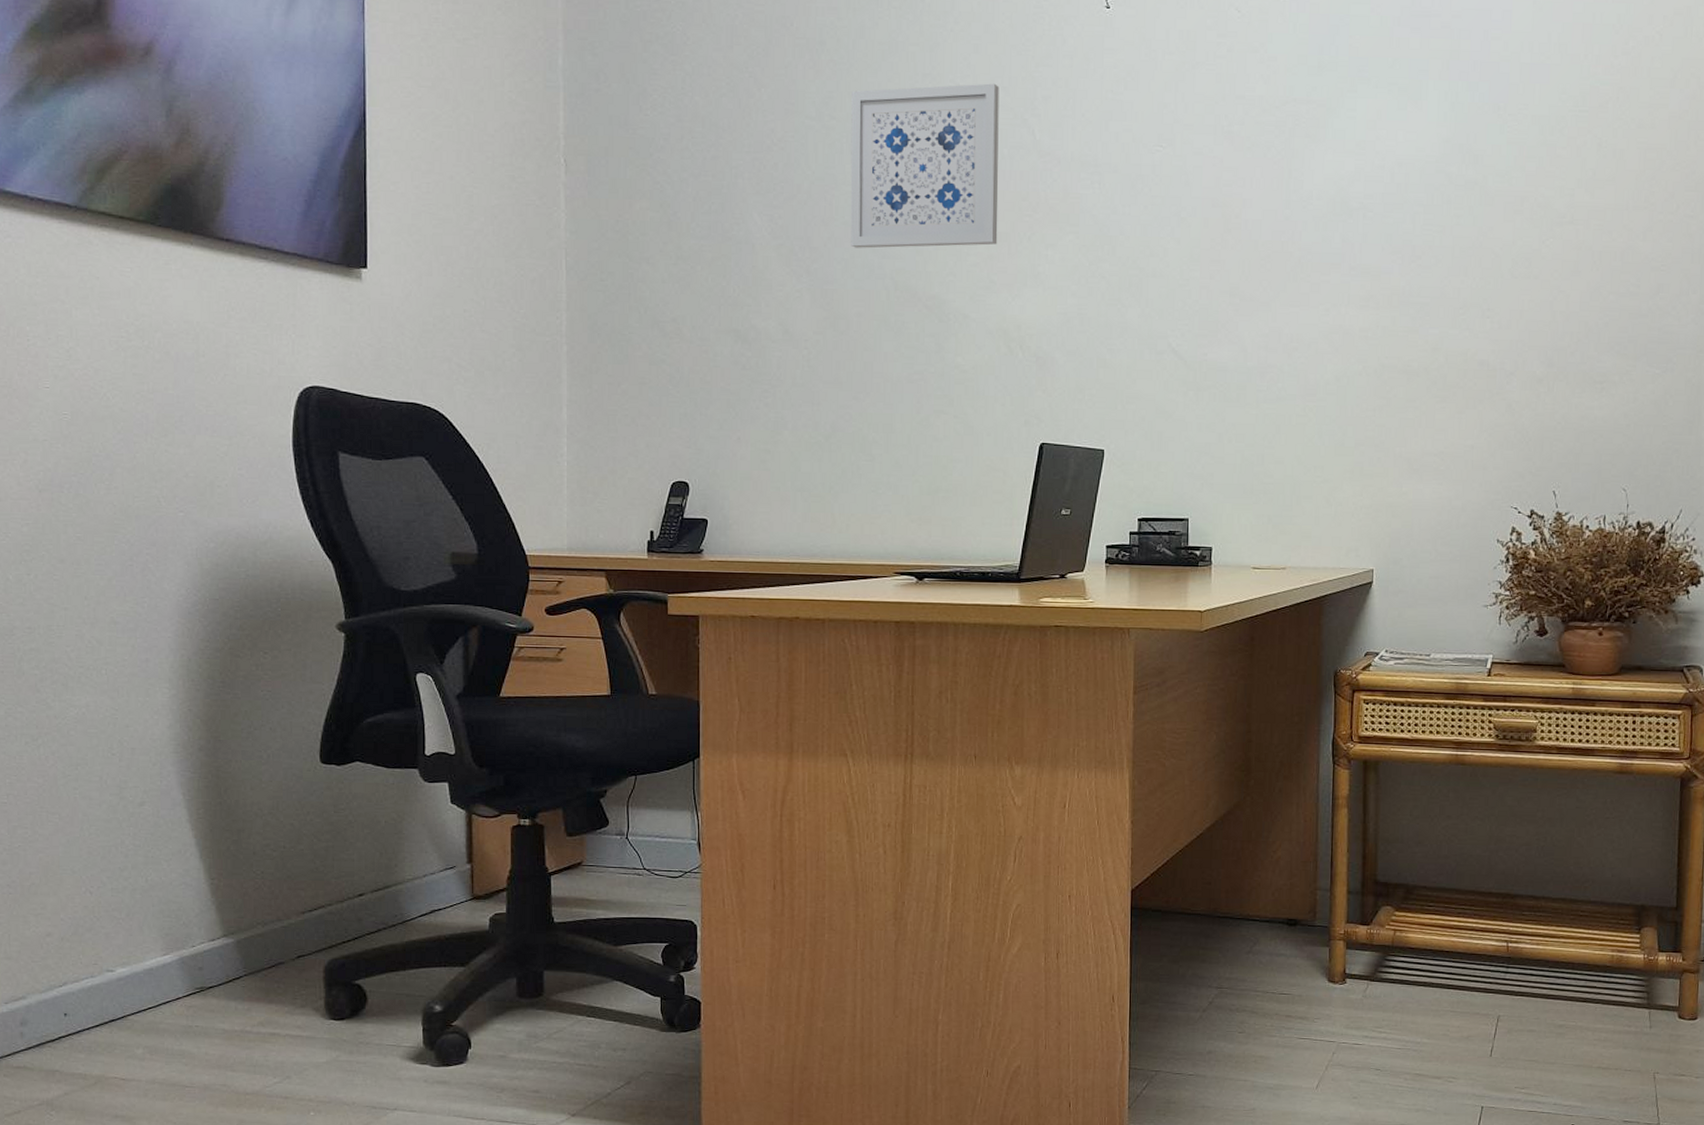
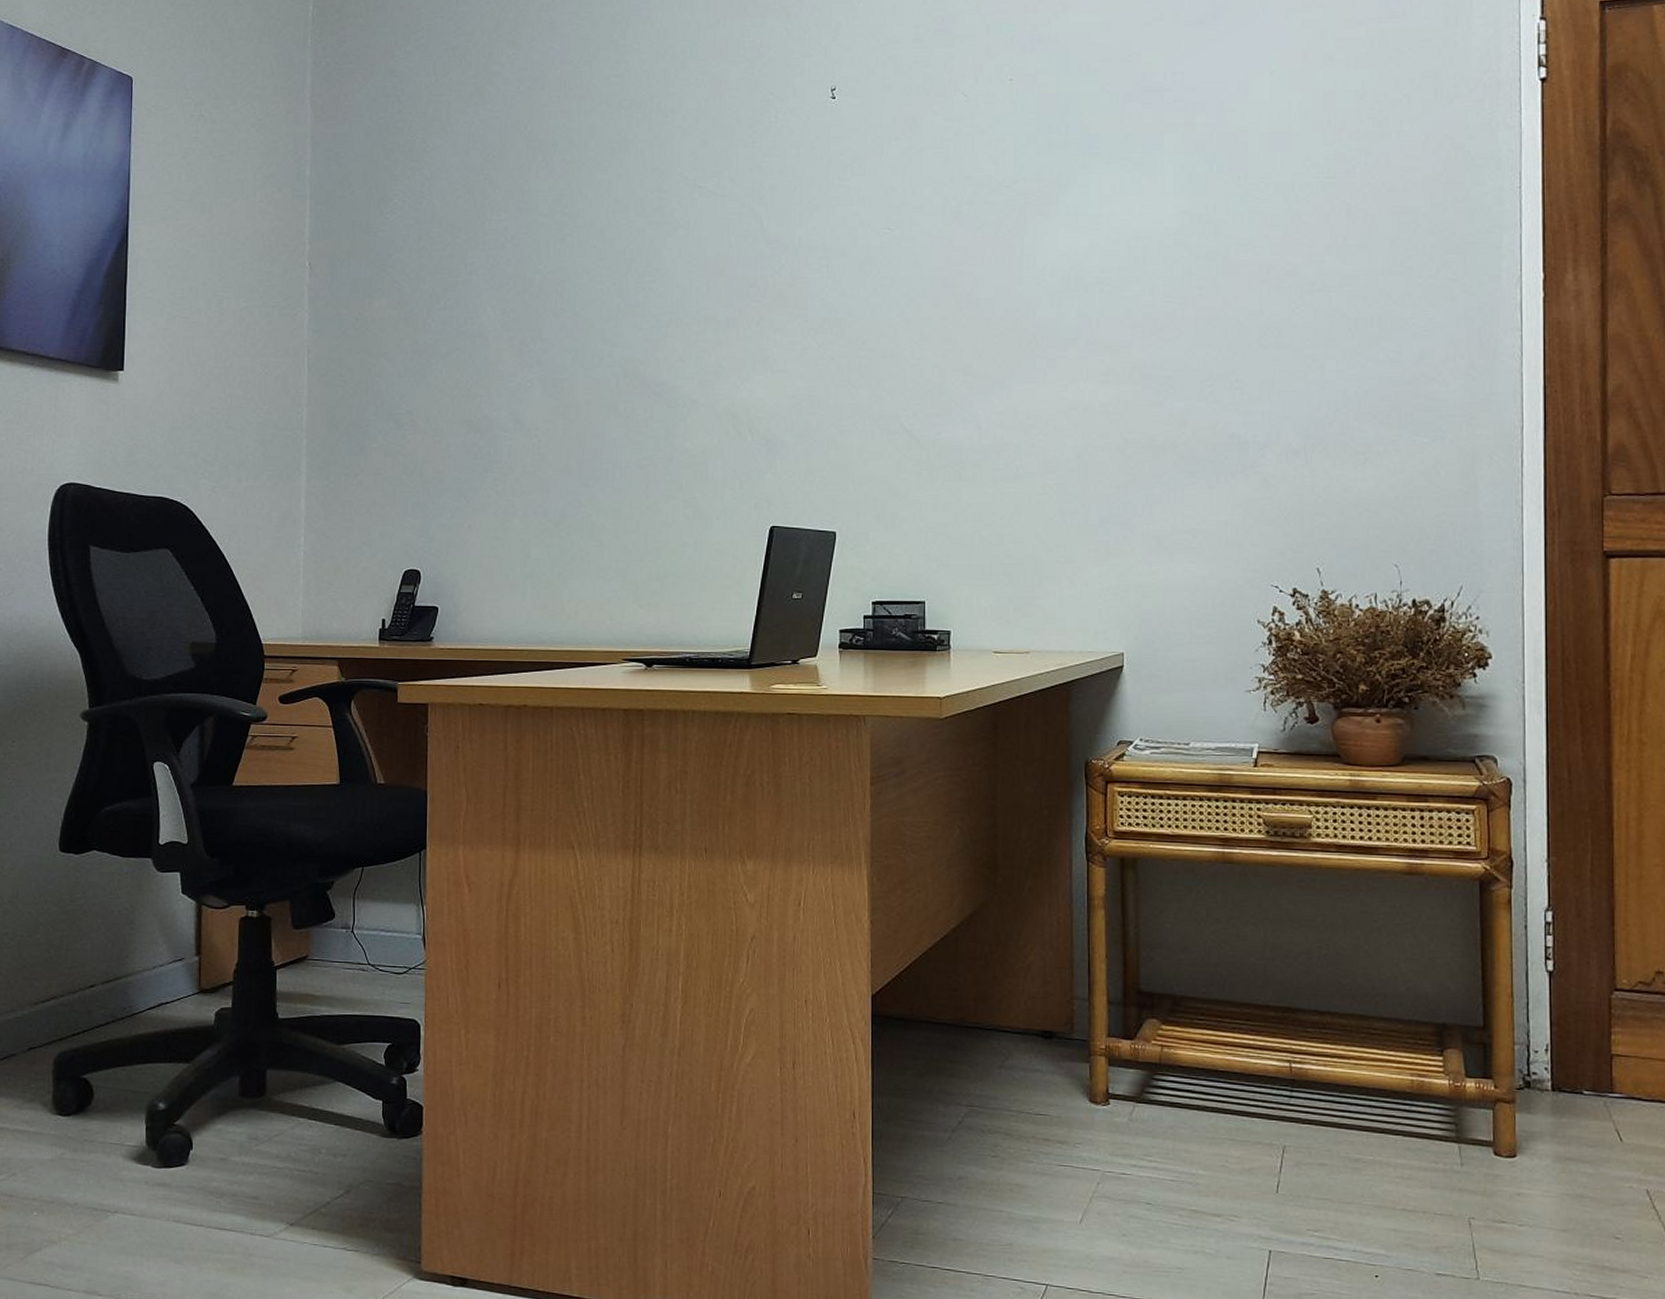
wall art: present [850,83,999,249] -> none [581,175,727,338]

